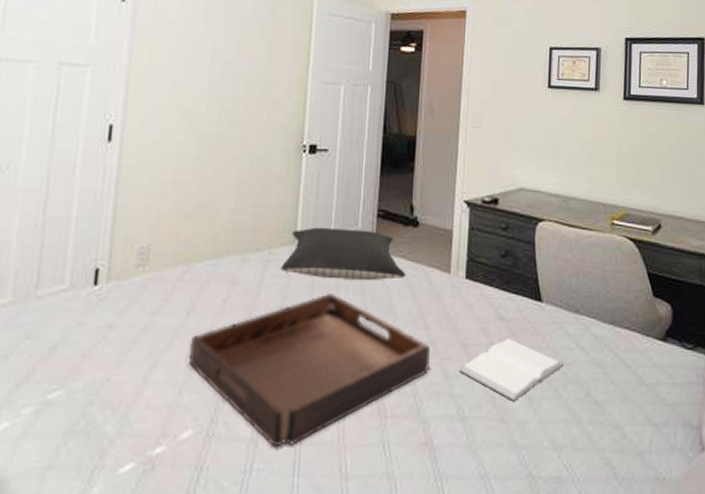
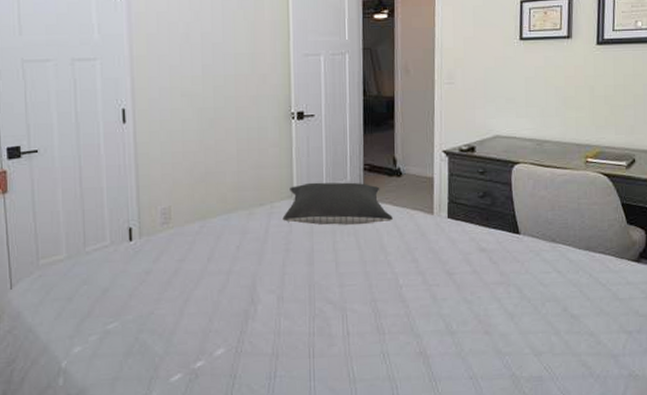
serving tray: present [188,292,430,448] -> none [213,236,419,360]
book: present [459,338,563,401] -> none [446,266,541,317]

